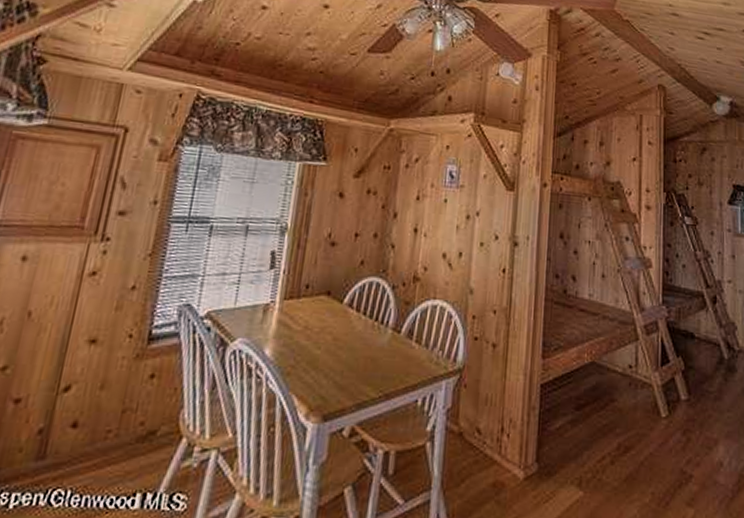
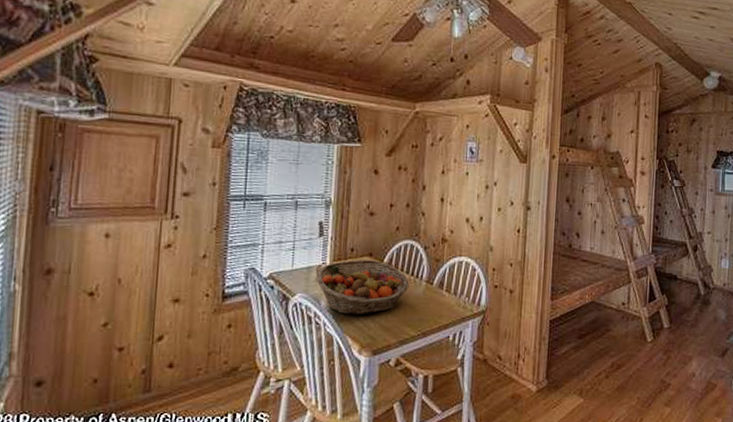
fruit basket: none [262,298,372,369] -> present [316,259,409,315]

